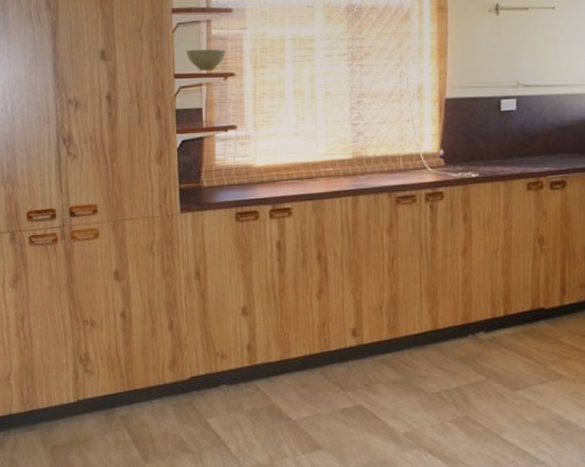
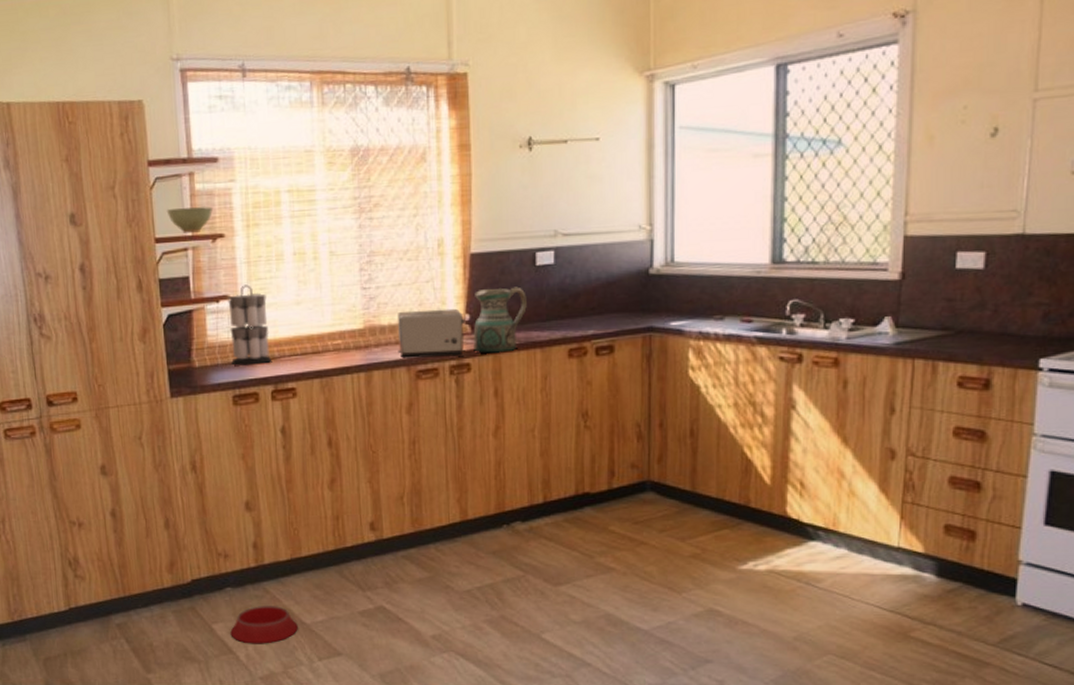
pet bowl: none [223,402,284,438] -> present [230,606,298,644]
spice rack: none [235,117,270,187] -> present [228,284,271,366]
toaster: none [381,144,440,187] -> present [397,308,466,360]
ceramic pitcher: none [446,128,492,184] -> present [473,286,527,354]

